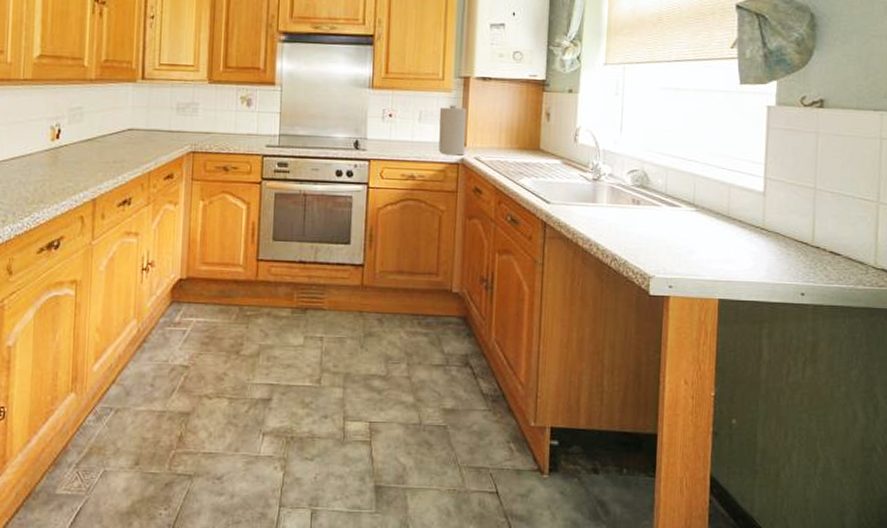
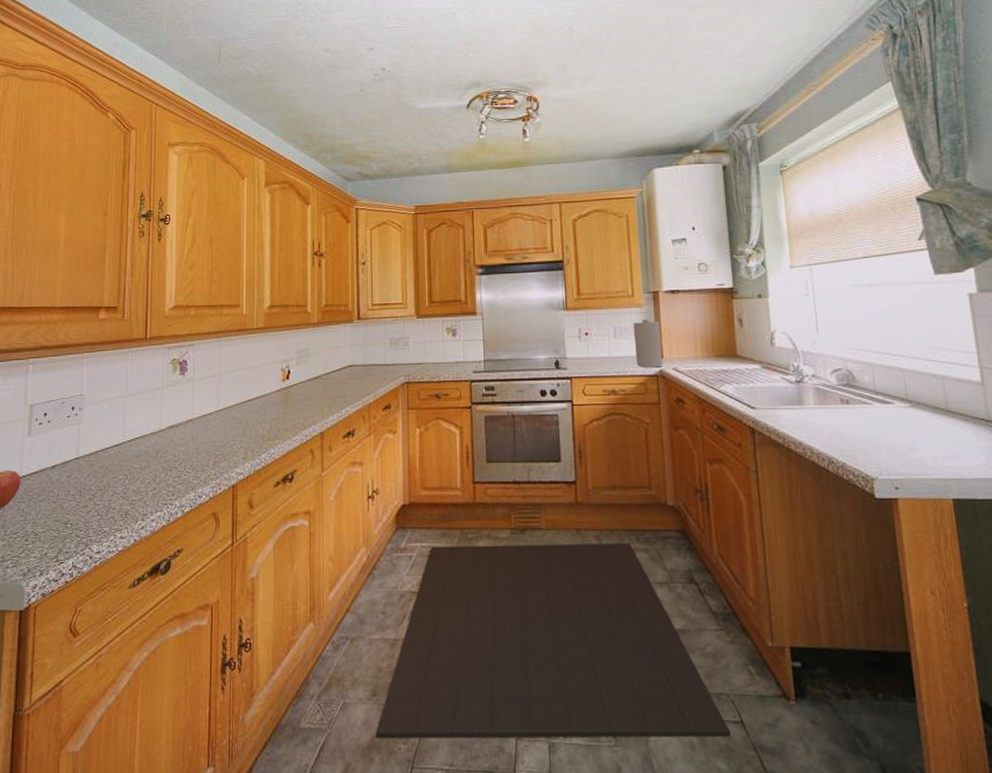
floor mat: none [137,322,485,505] -> present [376,543,731,738]

